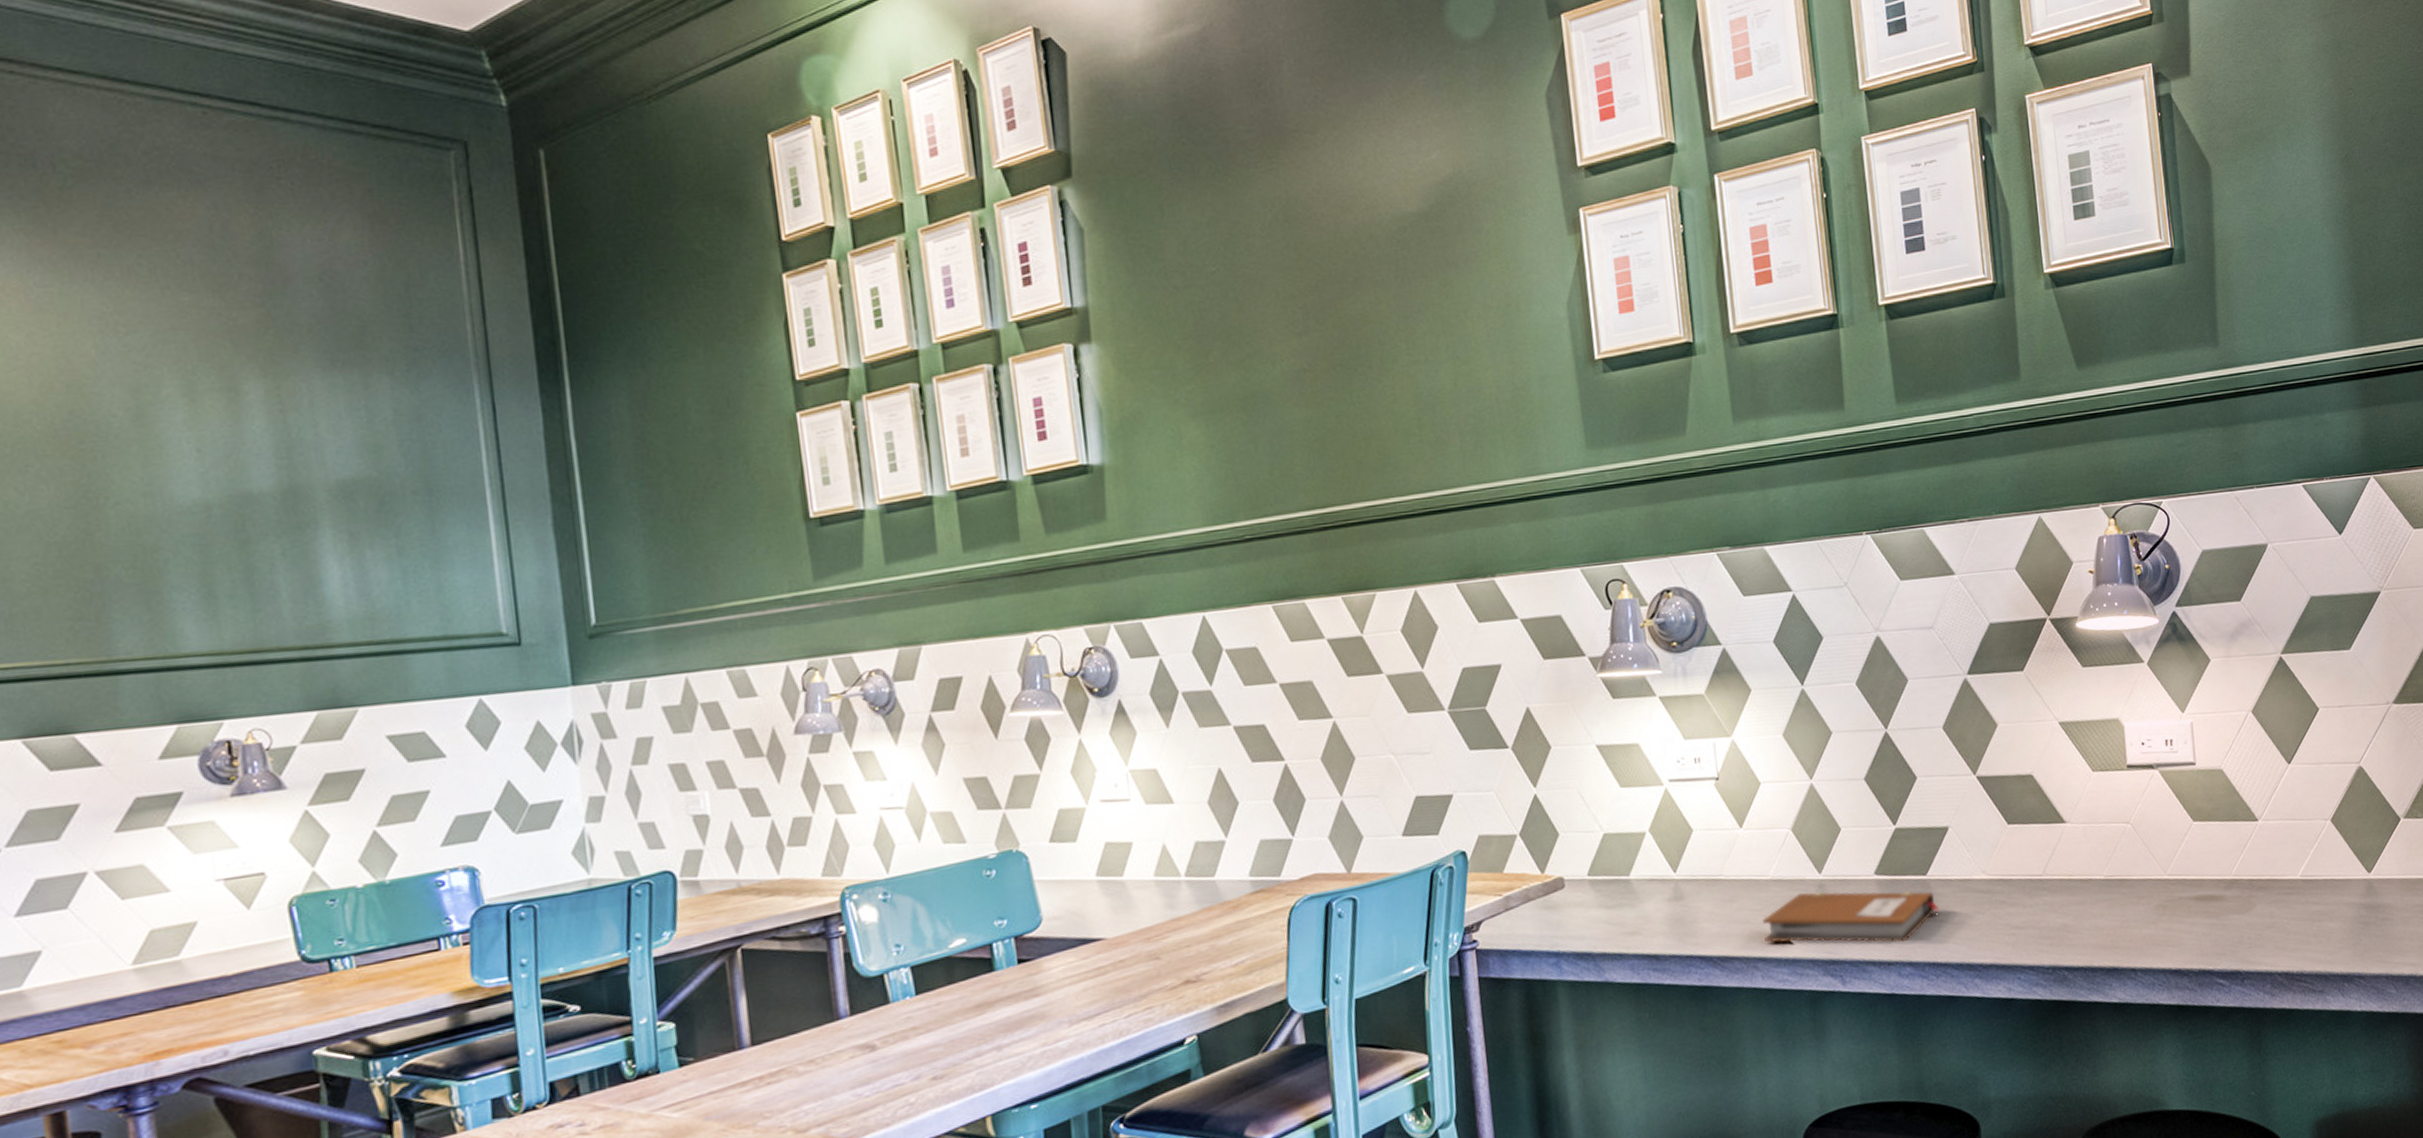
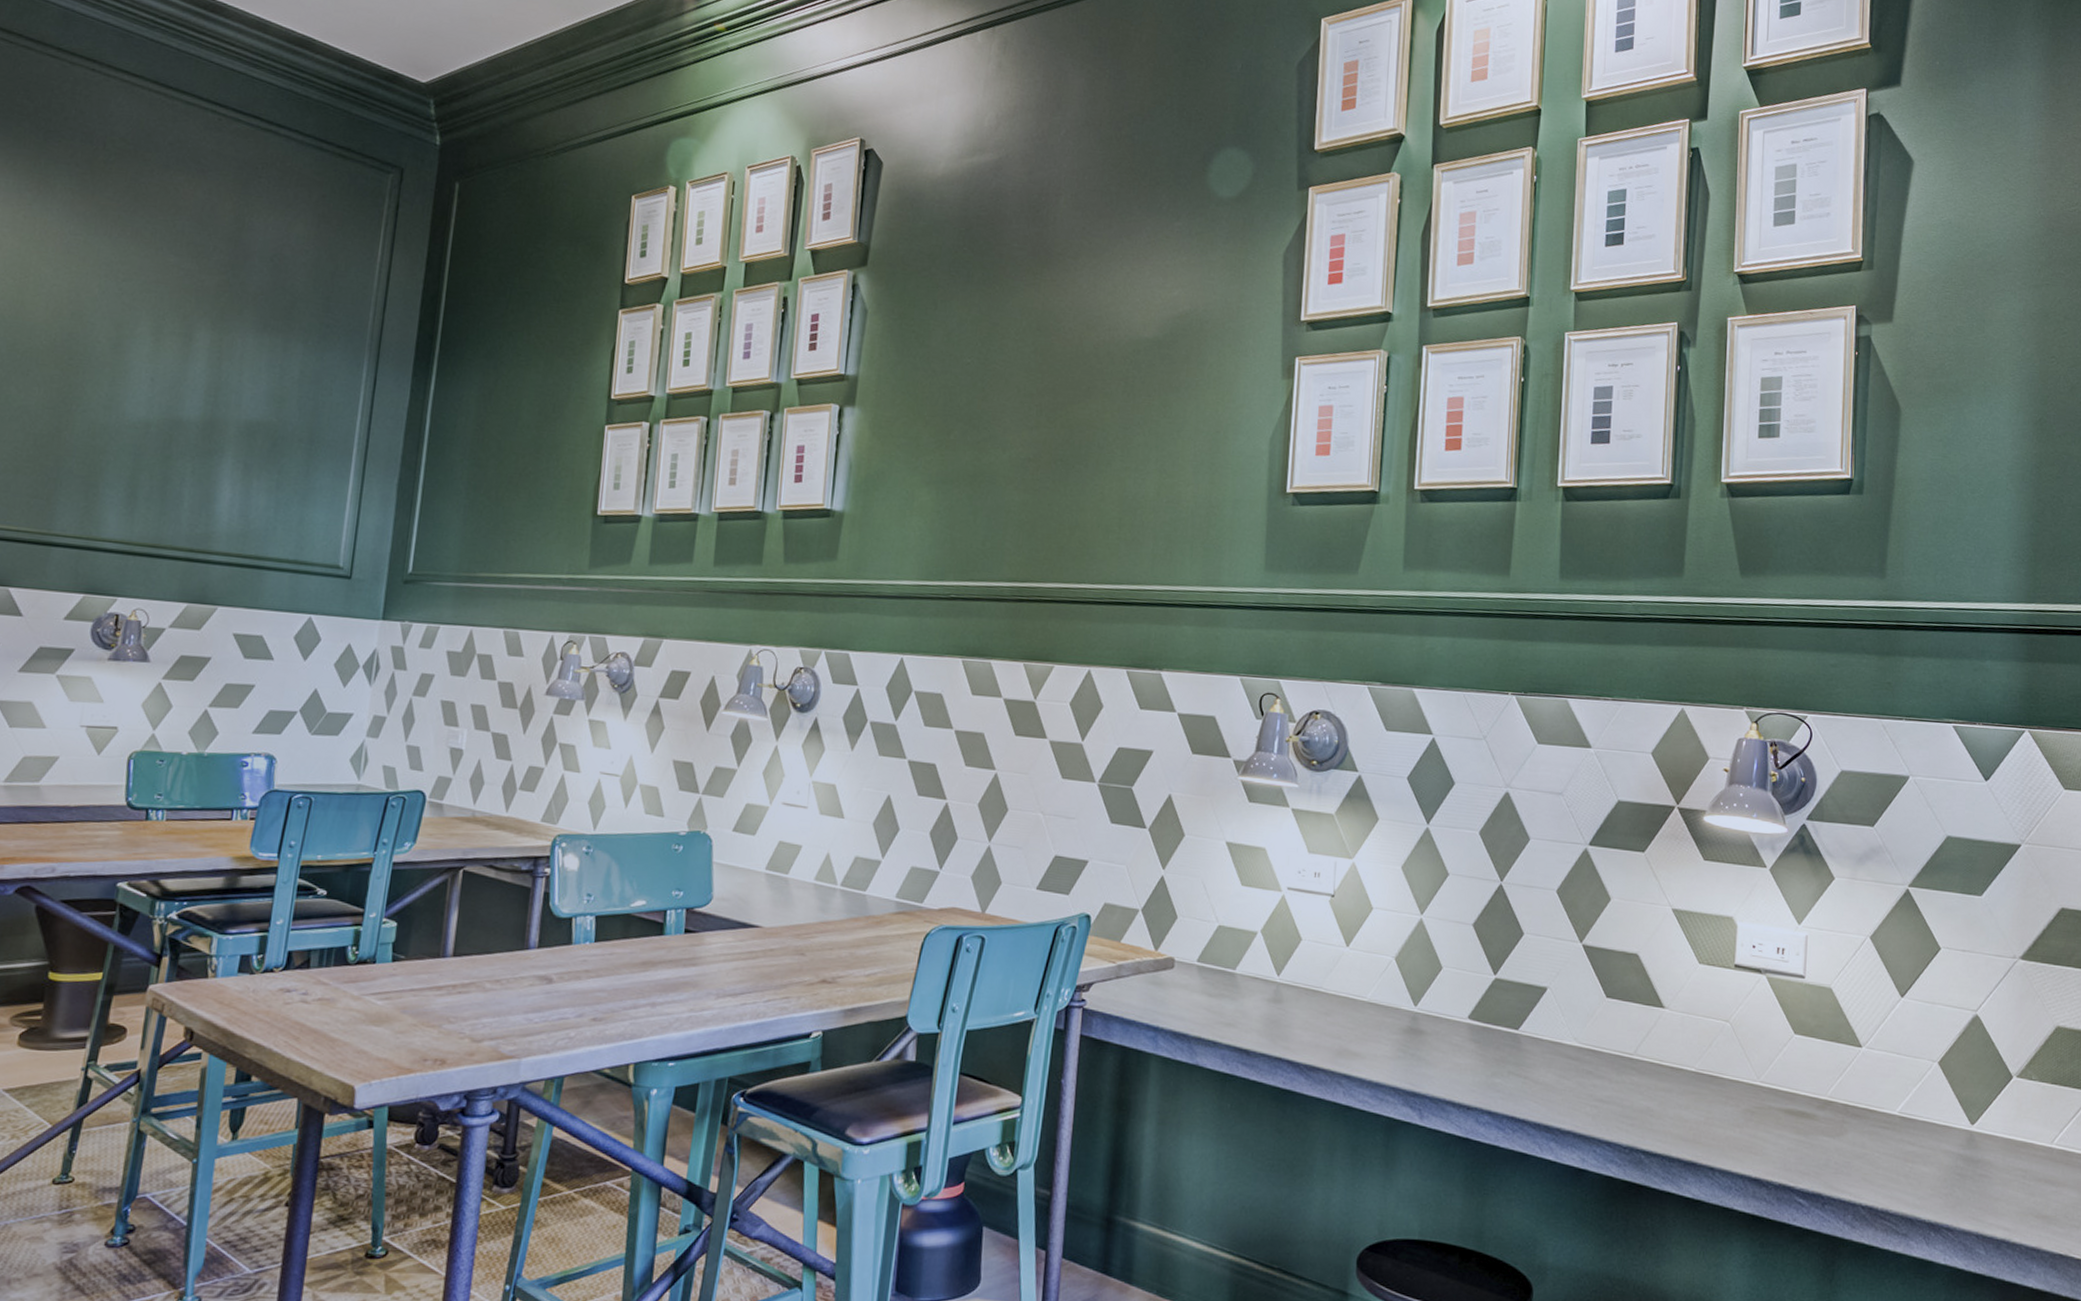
notebook: present [1763,891,1940,943] -> none [1352,1020,1526,1089]

